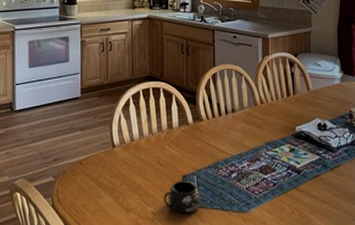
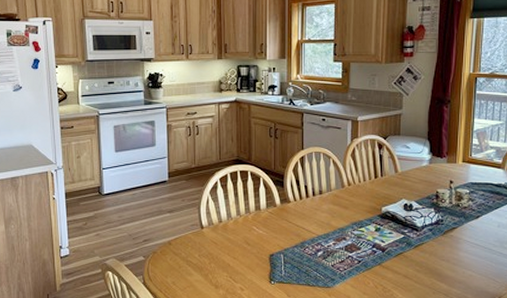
mug: present [163,181,200,213] -> none [250,259,287,288]

